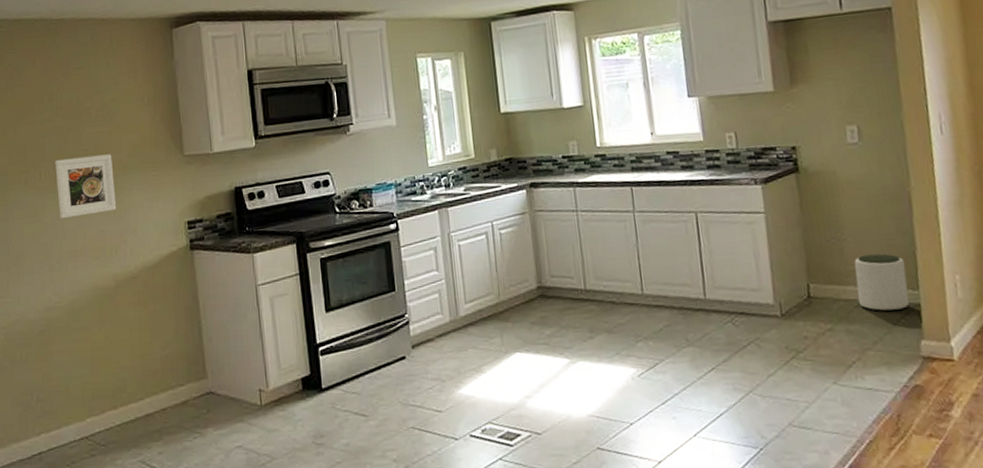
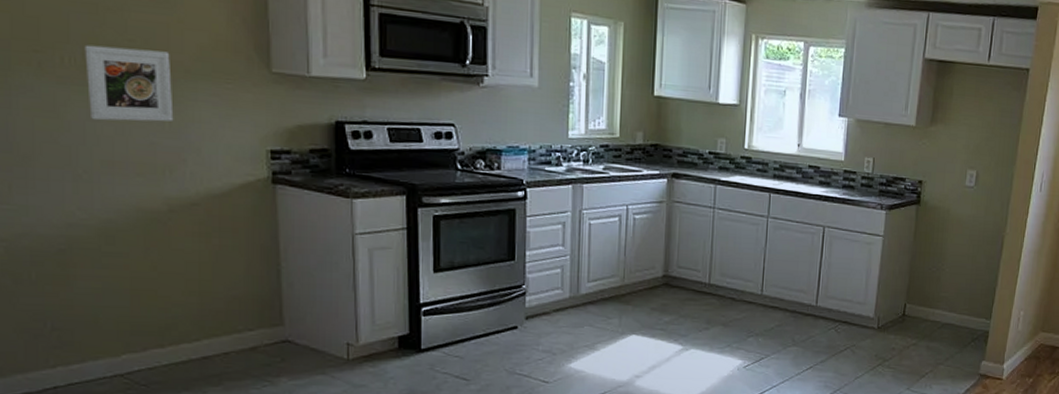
plant pot: present [854,253,910,312] -> none [942,285,985,335]

